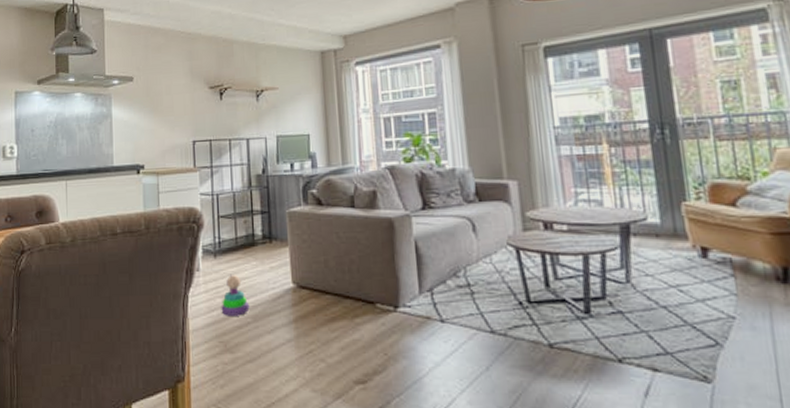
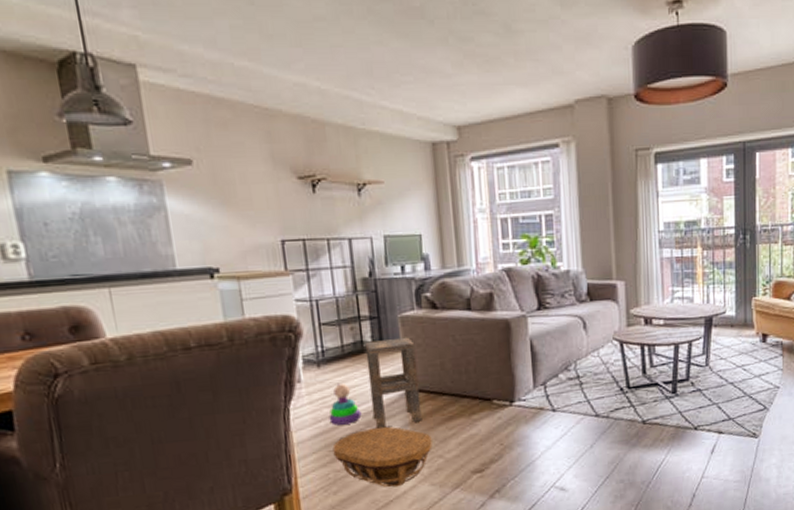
basket: none [222,322,315,388] -> present [333,427,433,487]
side table: none [256,232,306,323] -> present [365,337,422,429]

